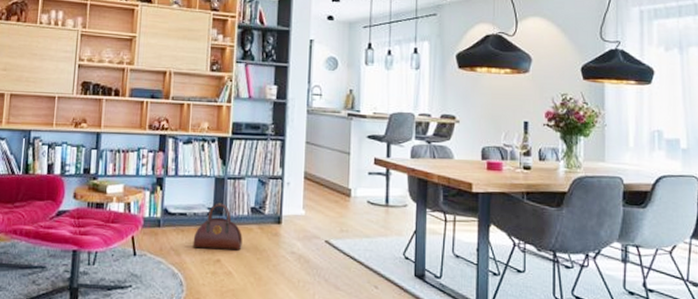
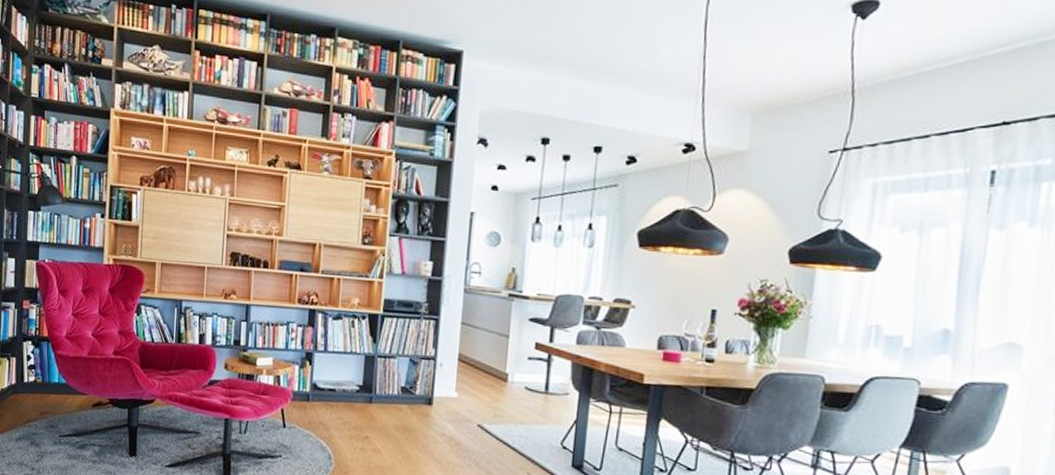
handbag: present [193,203,243,249] -> none [341,381,392,428]

